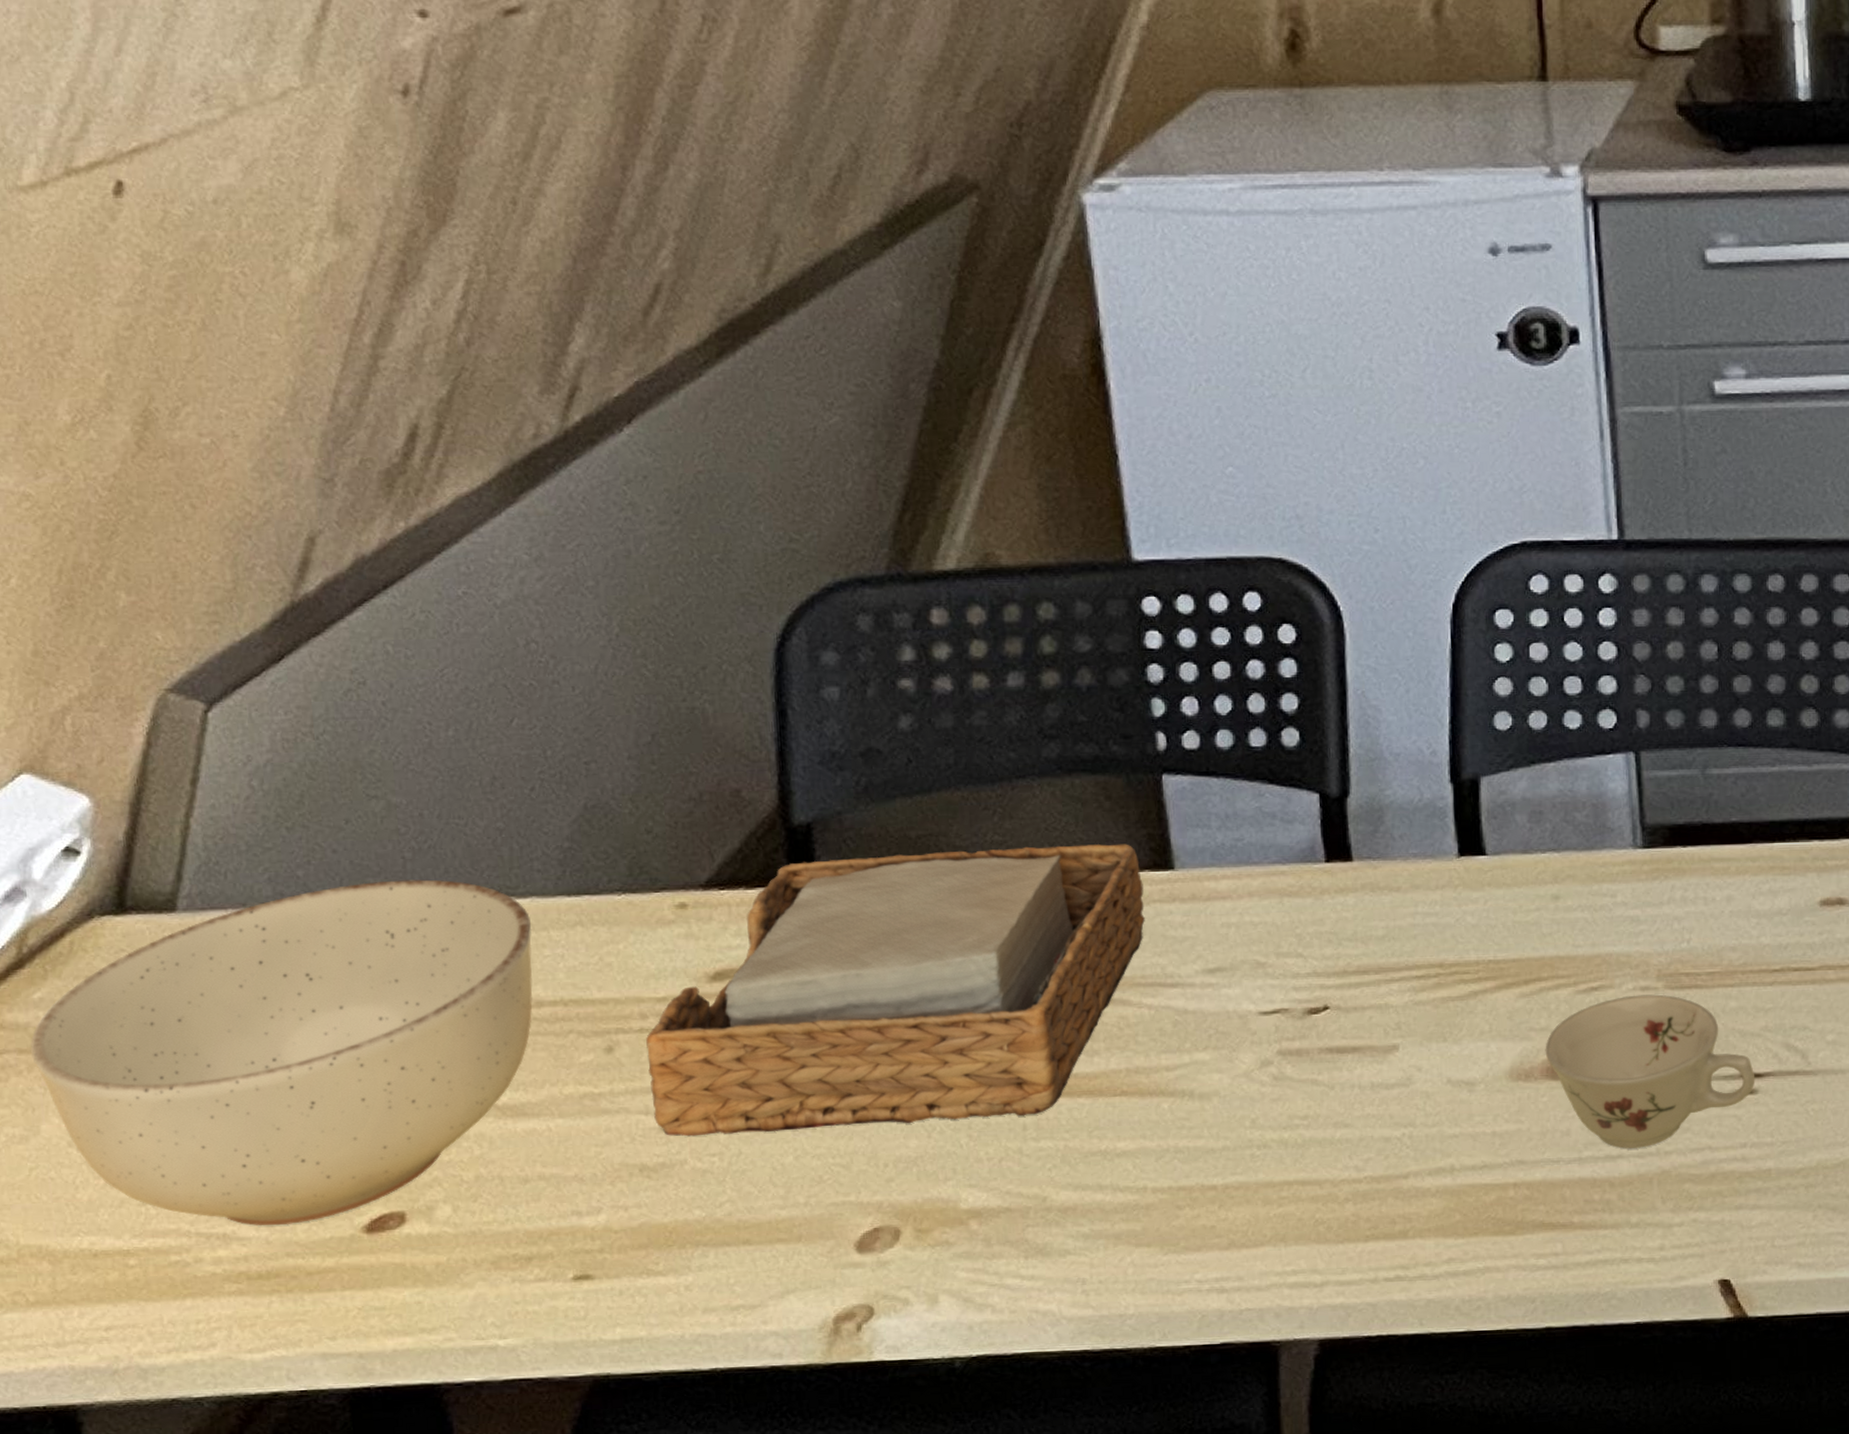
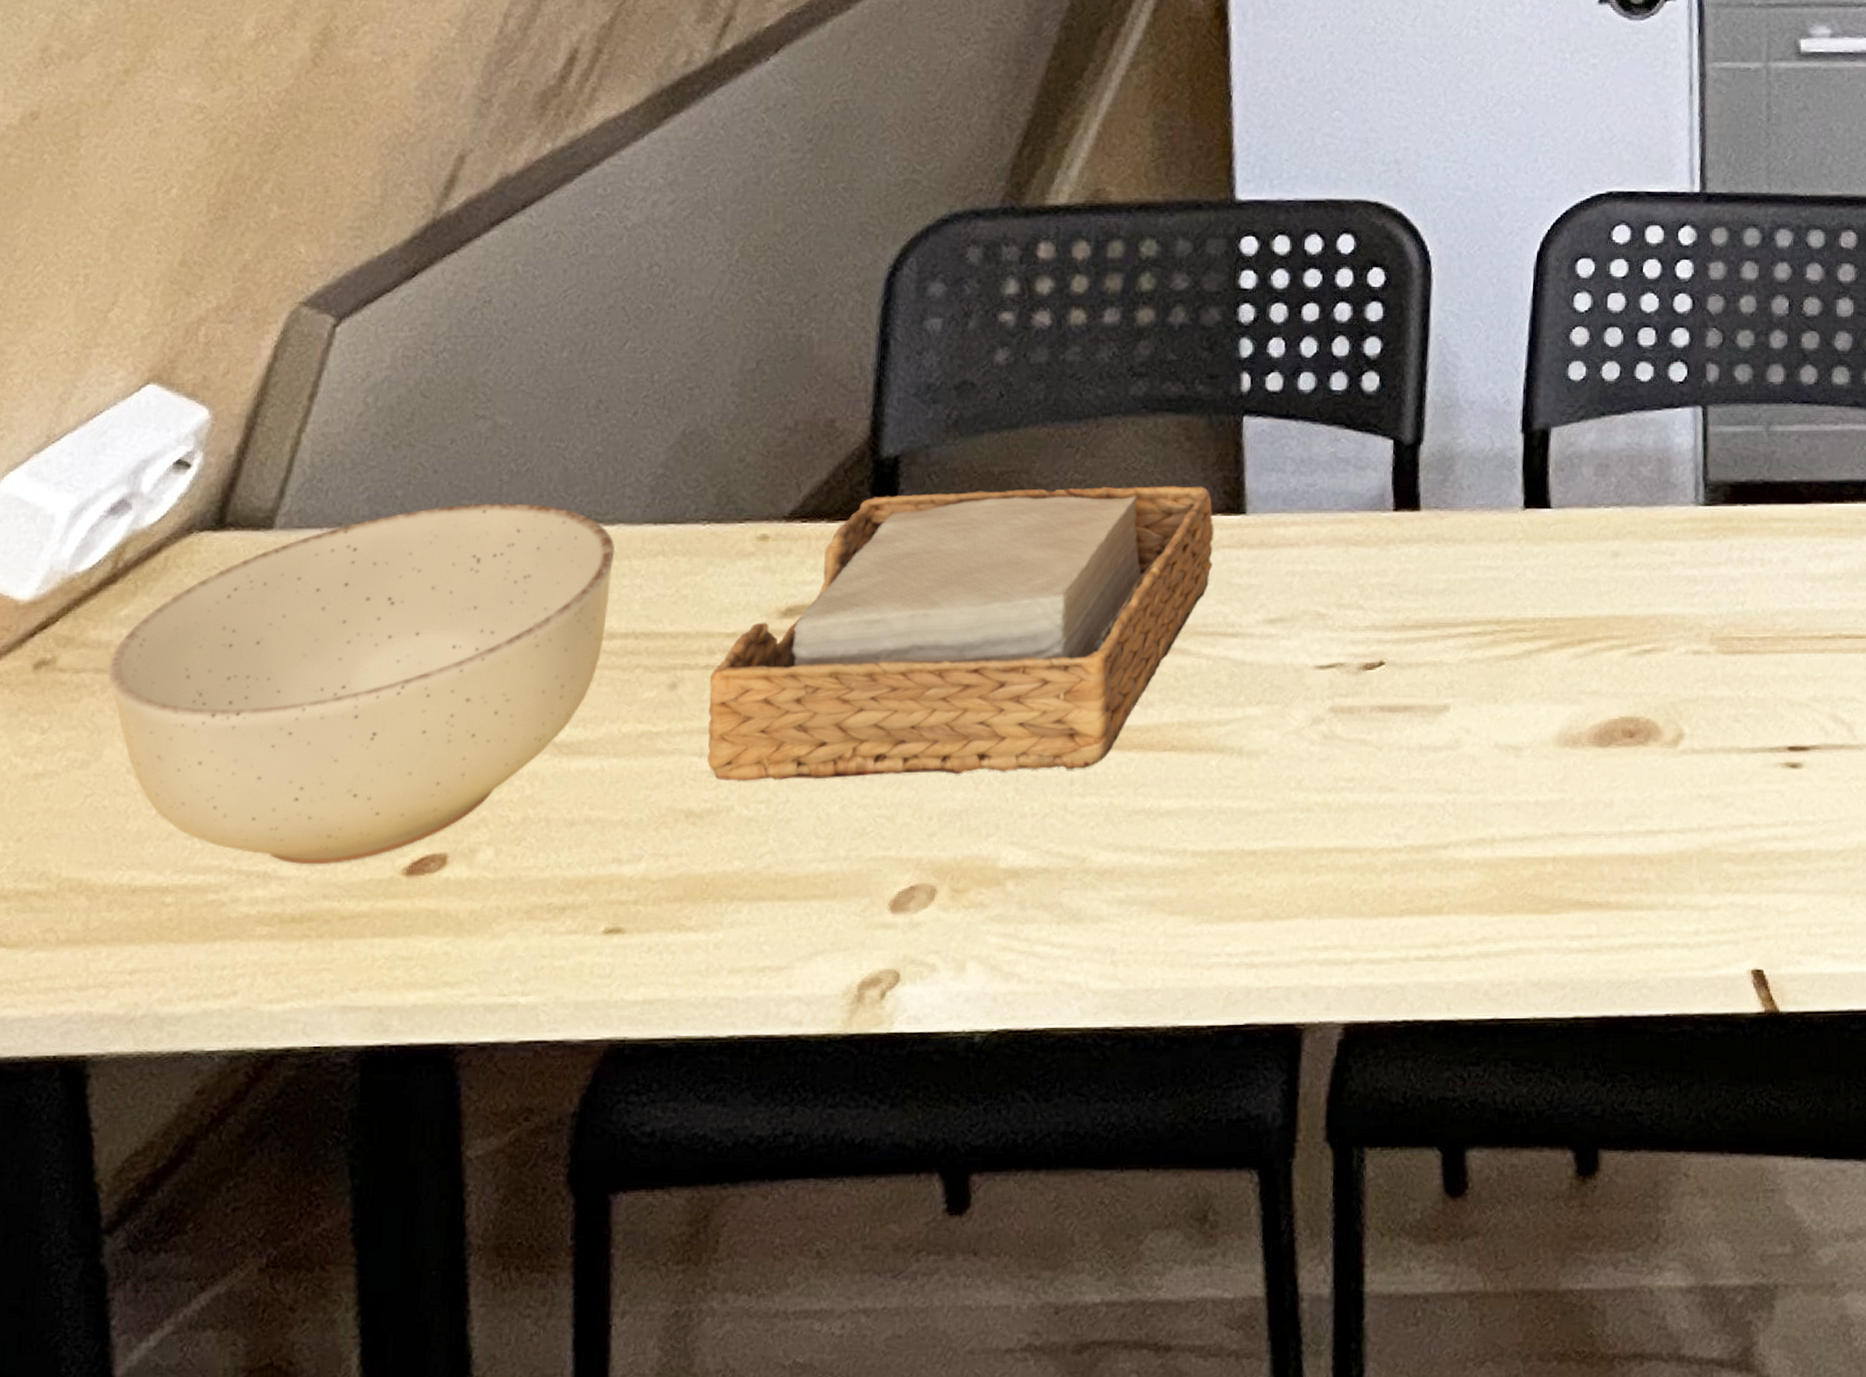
teacup: present [1545,994,1756,1149] -> none [1594,659,1801,823]

